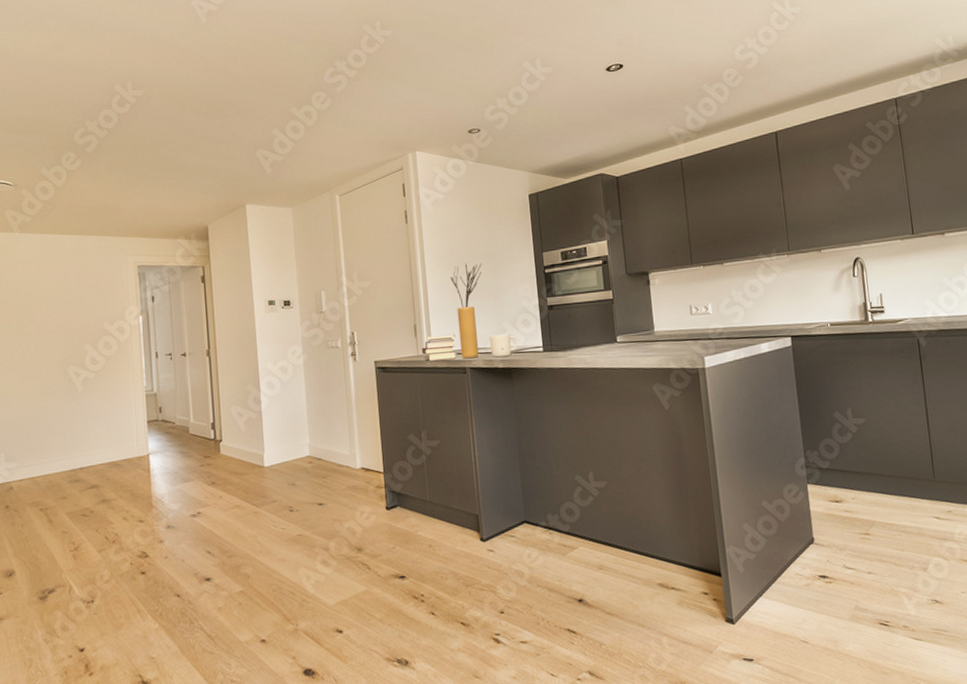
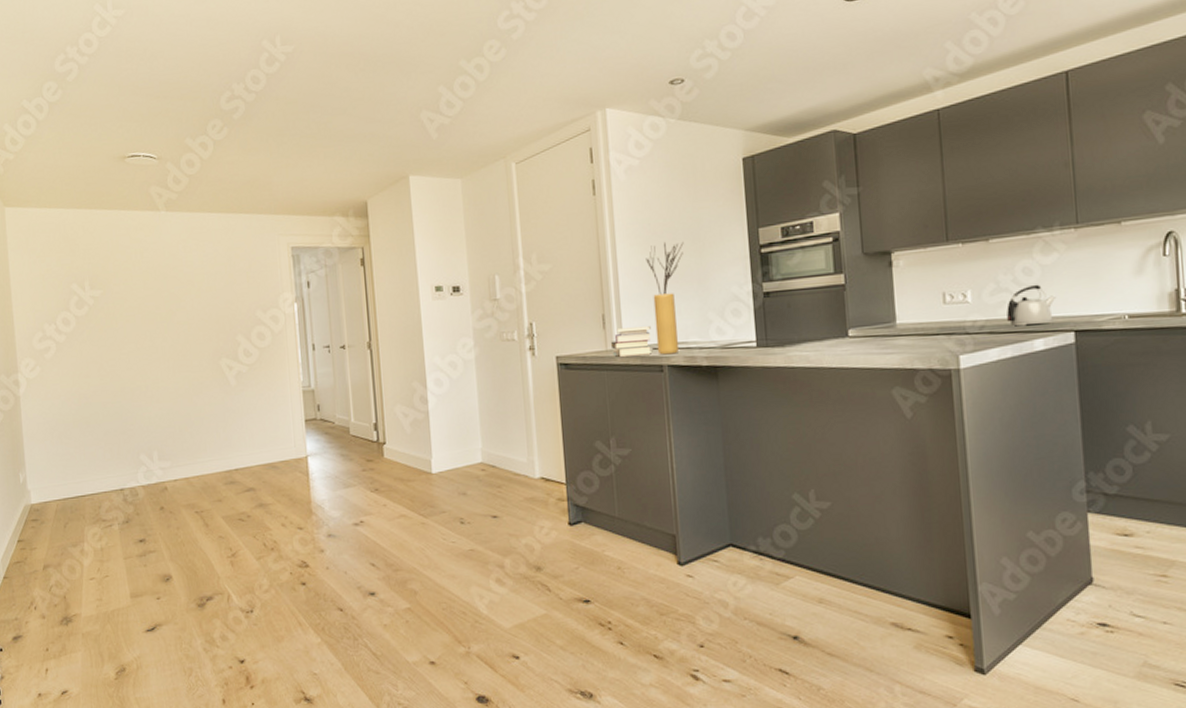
mug: present [490,334,518,357] -> none [692,326,726,353]
kettle: none [739,299,776,333] -> present [1006,284,1057,327]

